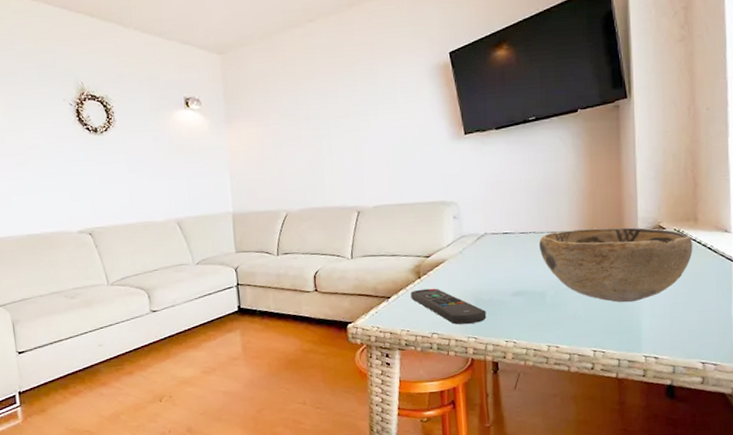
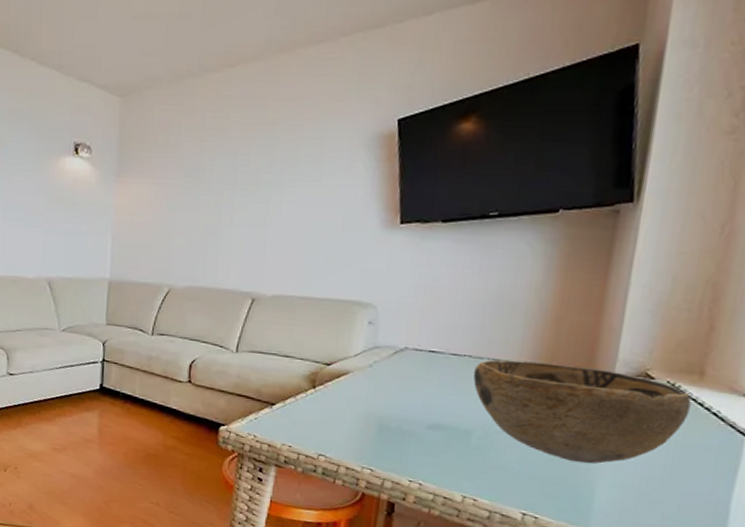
remote control: present [411,288,487,325] -> none [300,400,391,453]

